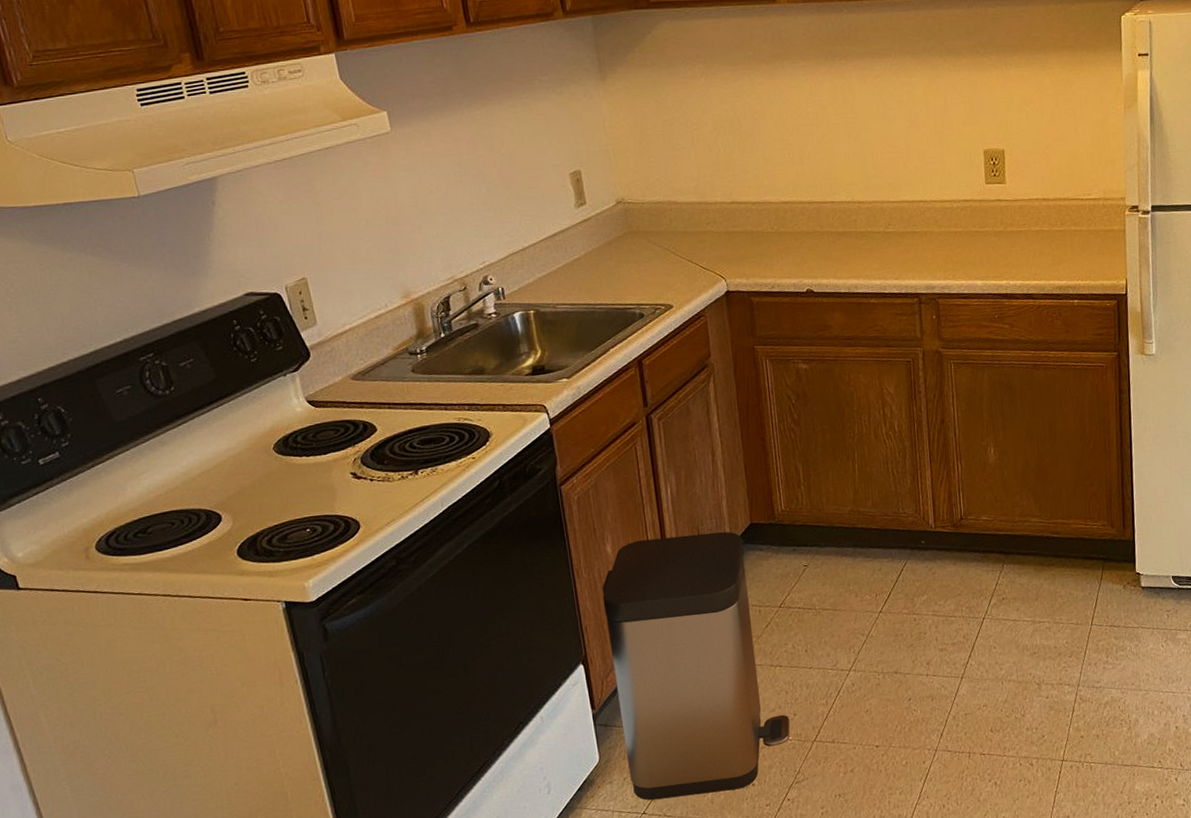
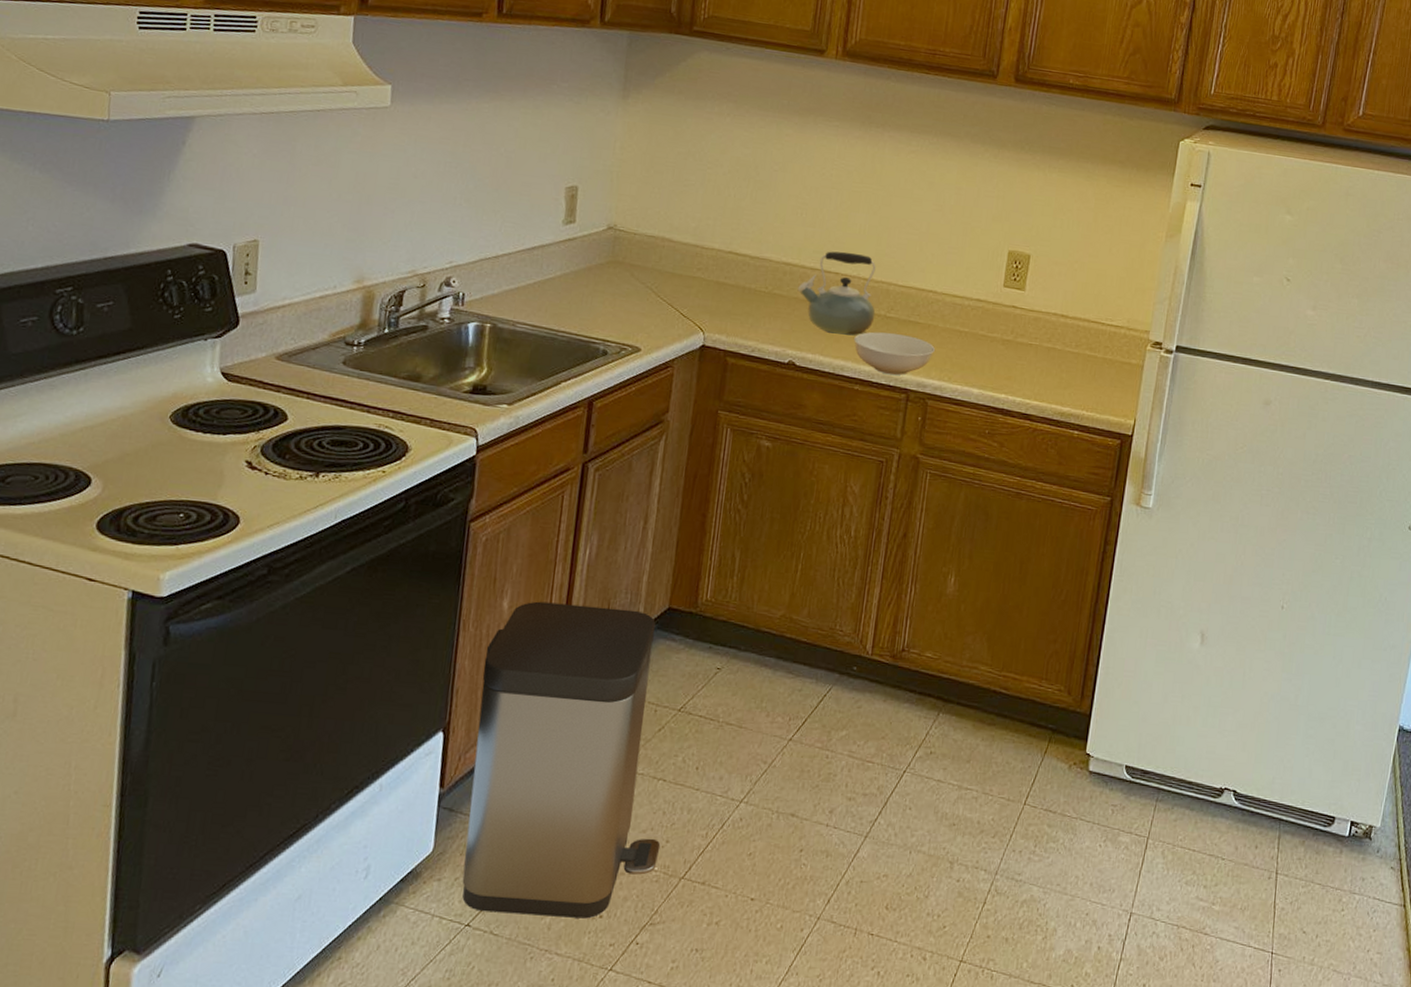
kettle: none [800,180,876,257] -> present [797,251,876,335]
bowl: none [861,245,936,284] -> present [854,331,936,376]

